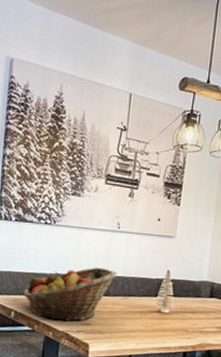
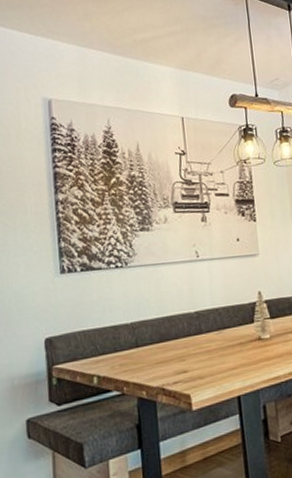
fruit basket: present [23,267,118,322] -> none [103,303,207,376]

